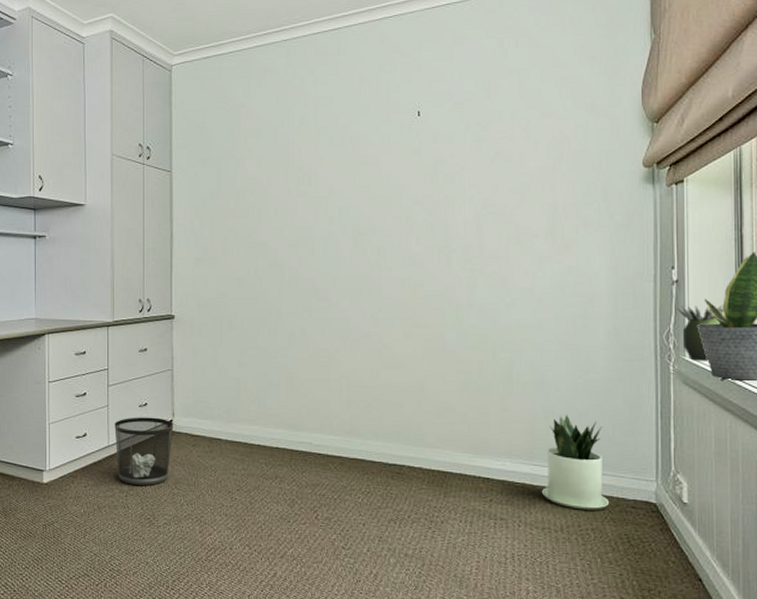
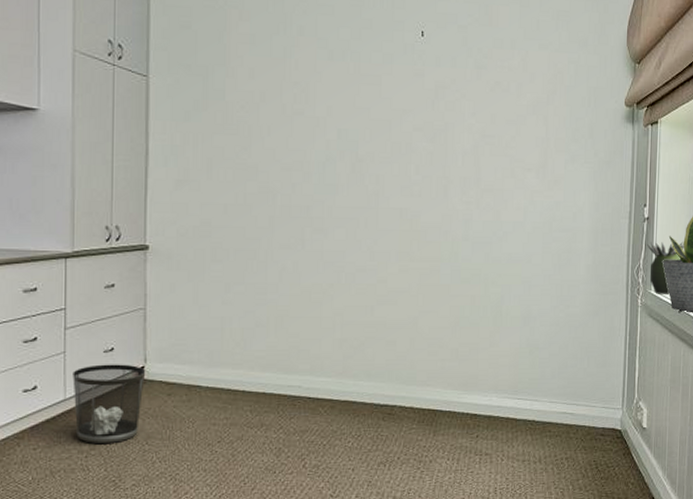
planter: present [541,415,610,510] -> none [523,349,582,440]

